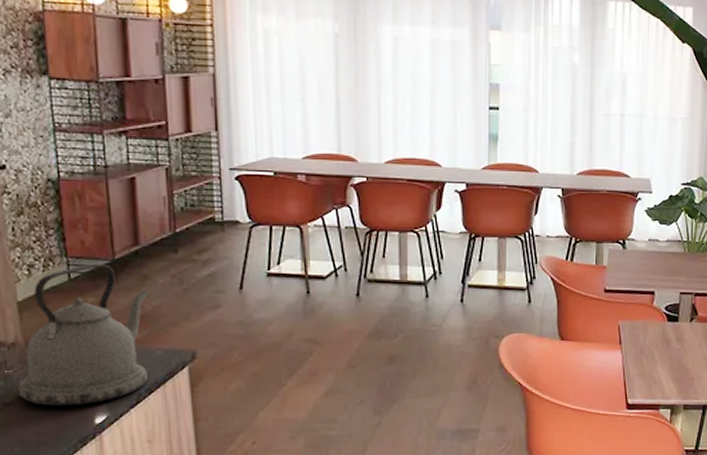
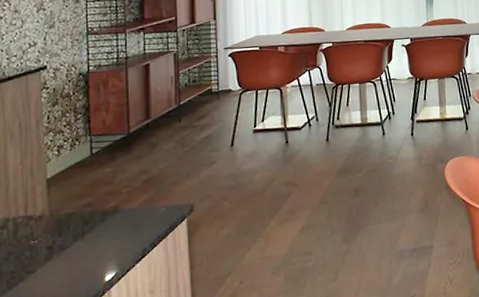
kettle: present [18,264,149,406] -> none [41,138,156,270]

